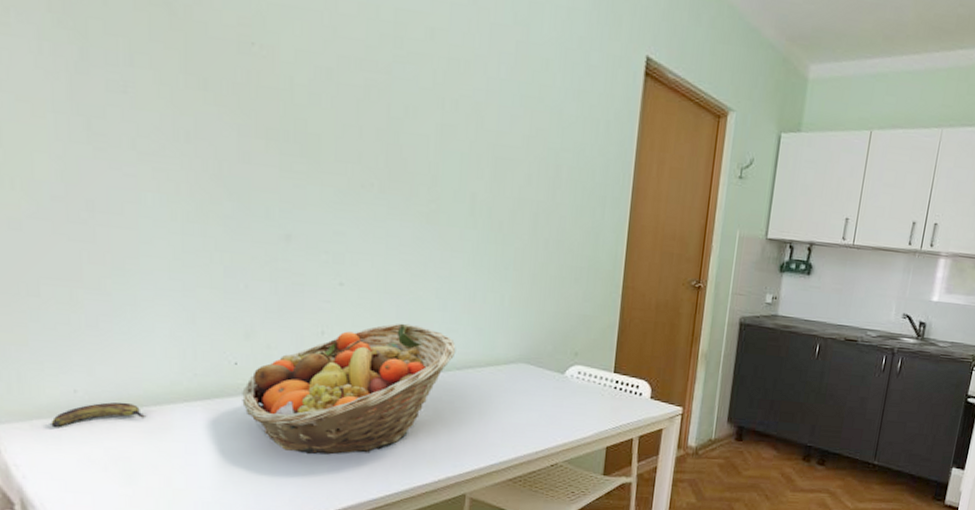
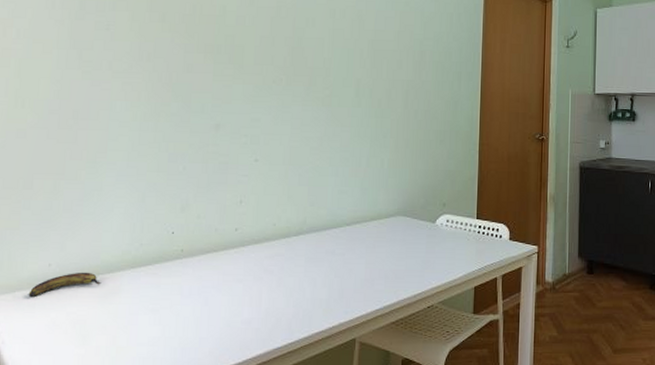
fruit basket: present [242,323,456,455] -> none [176,189,346,309]

